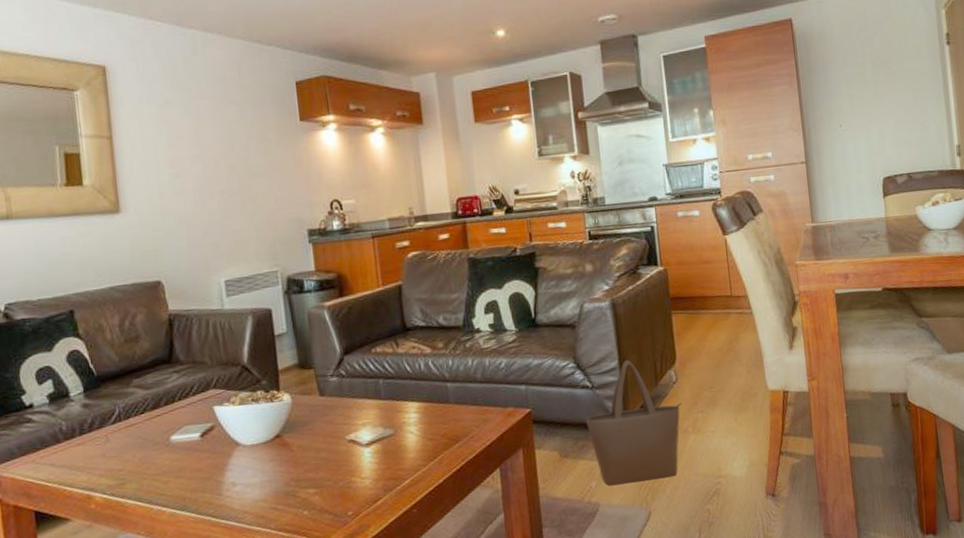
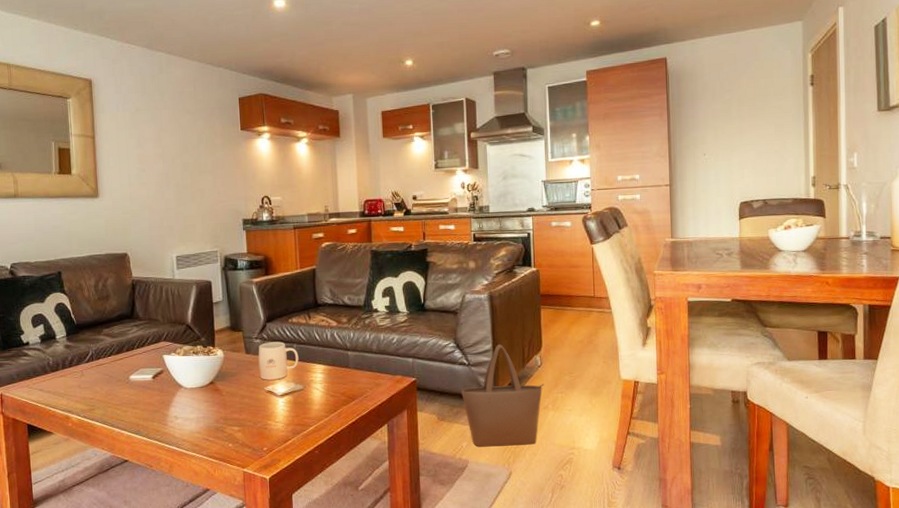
mug: none [335,377,387,427] -> present [258,342,299,380]

